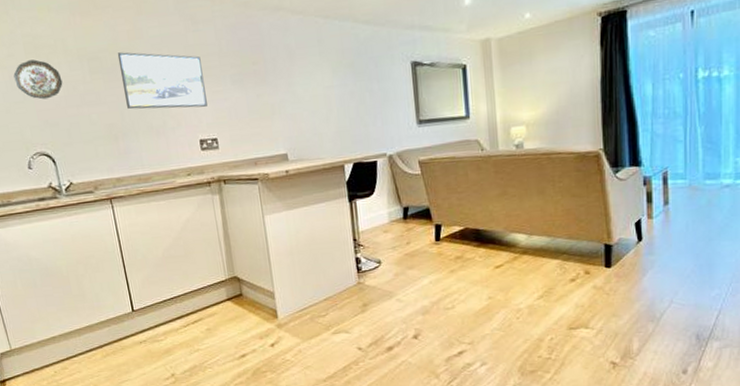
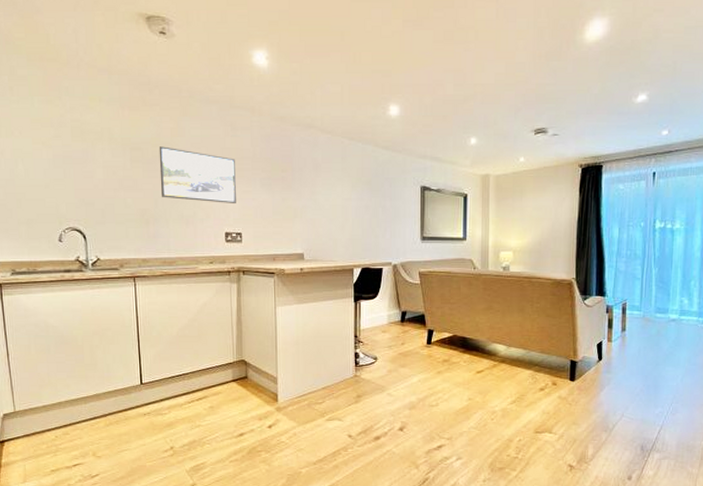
decorative plate: present [13,59,63,100] -> none [57,143,104,180]

